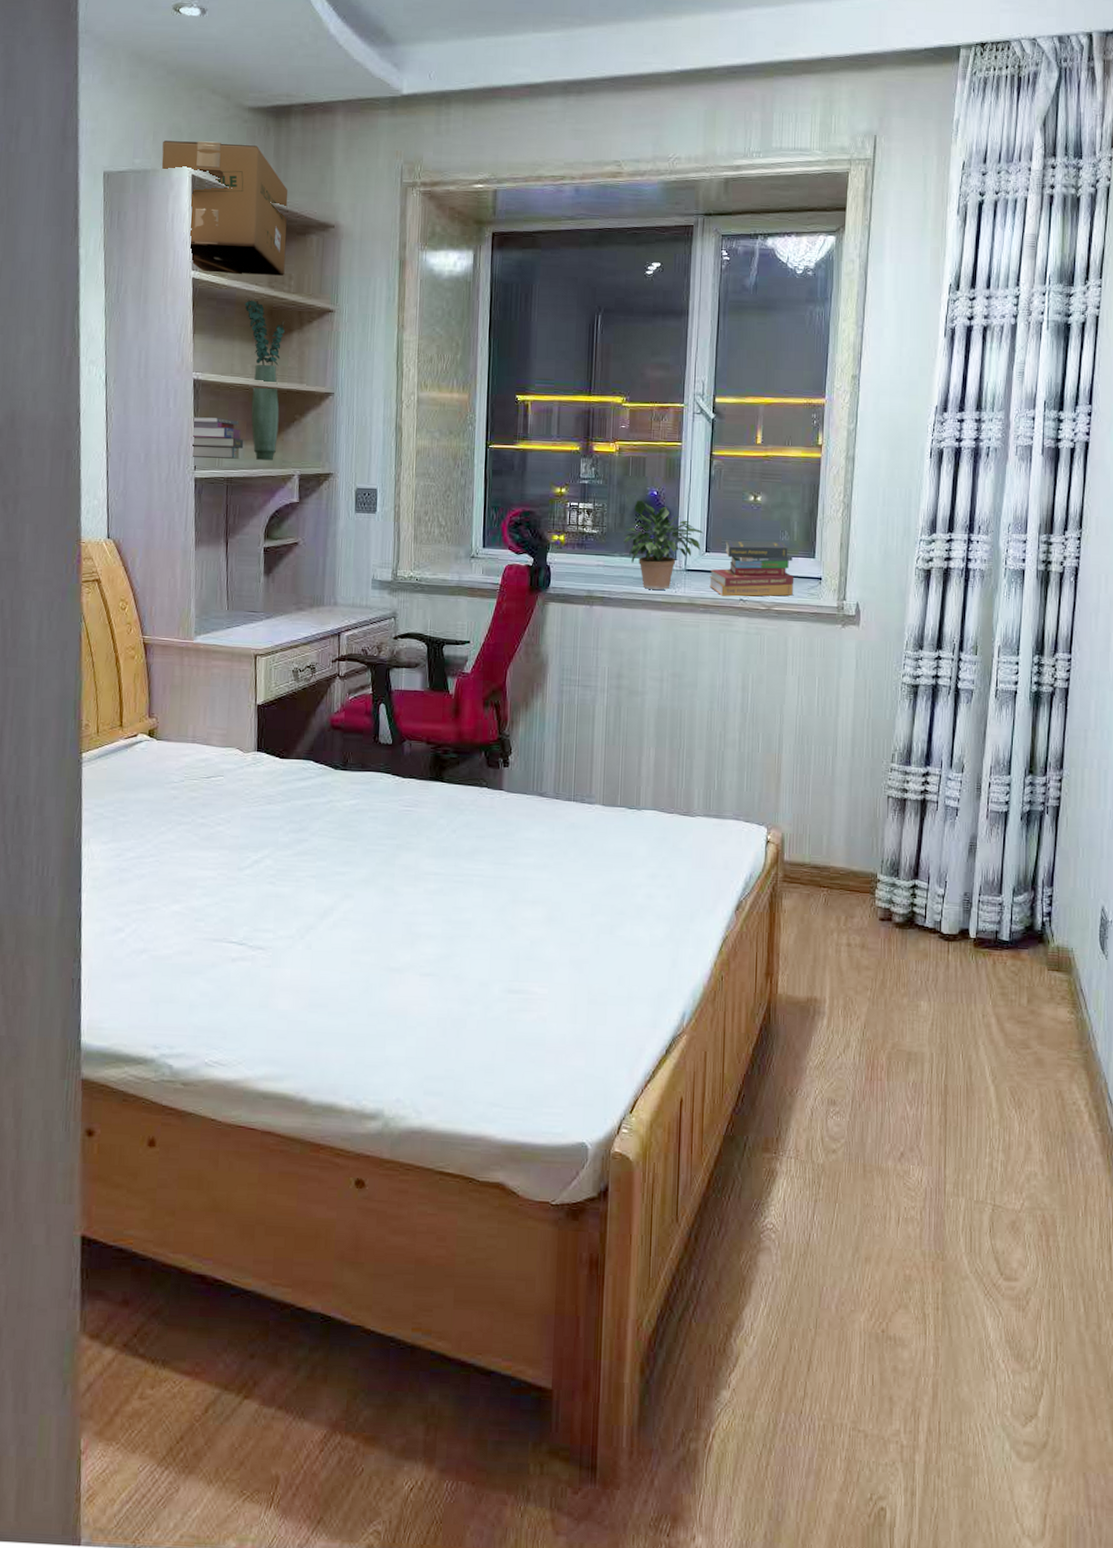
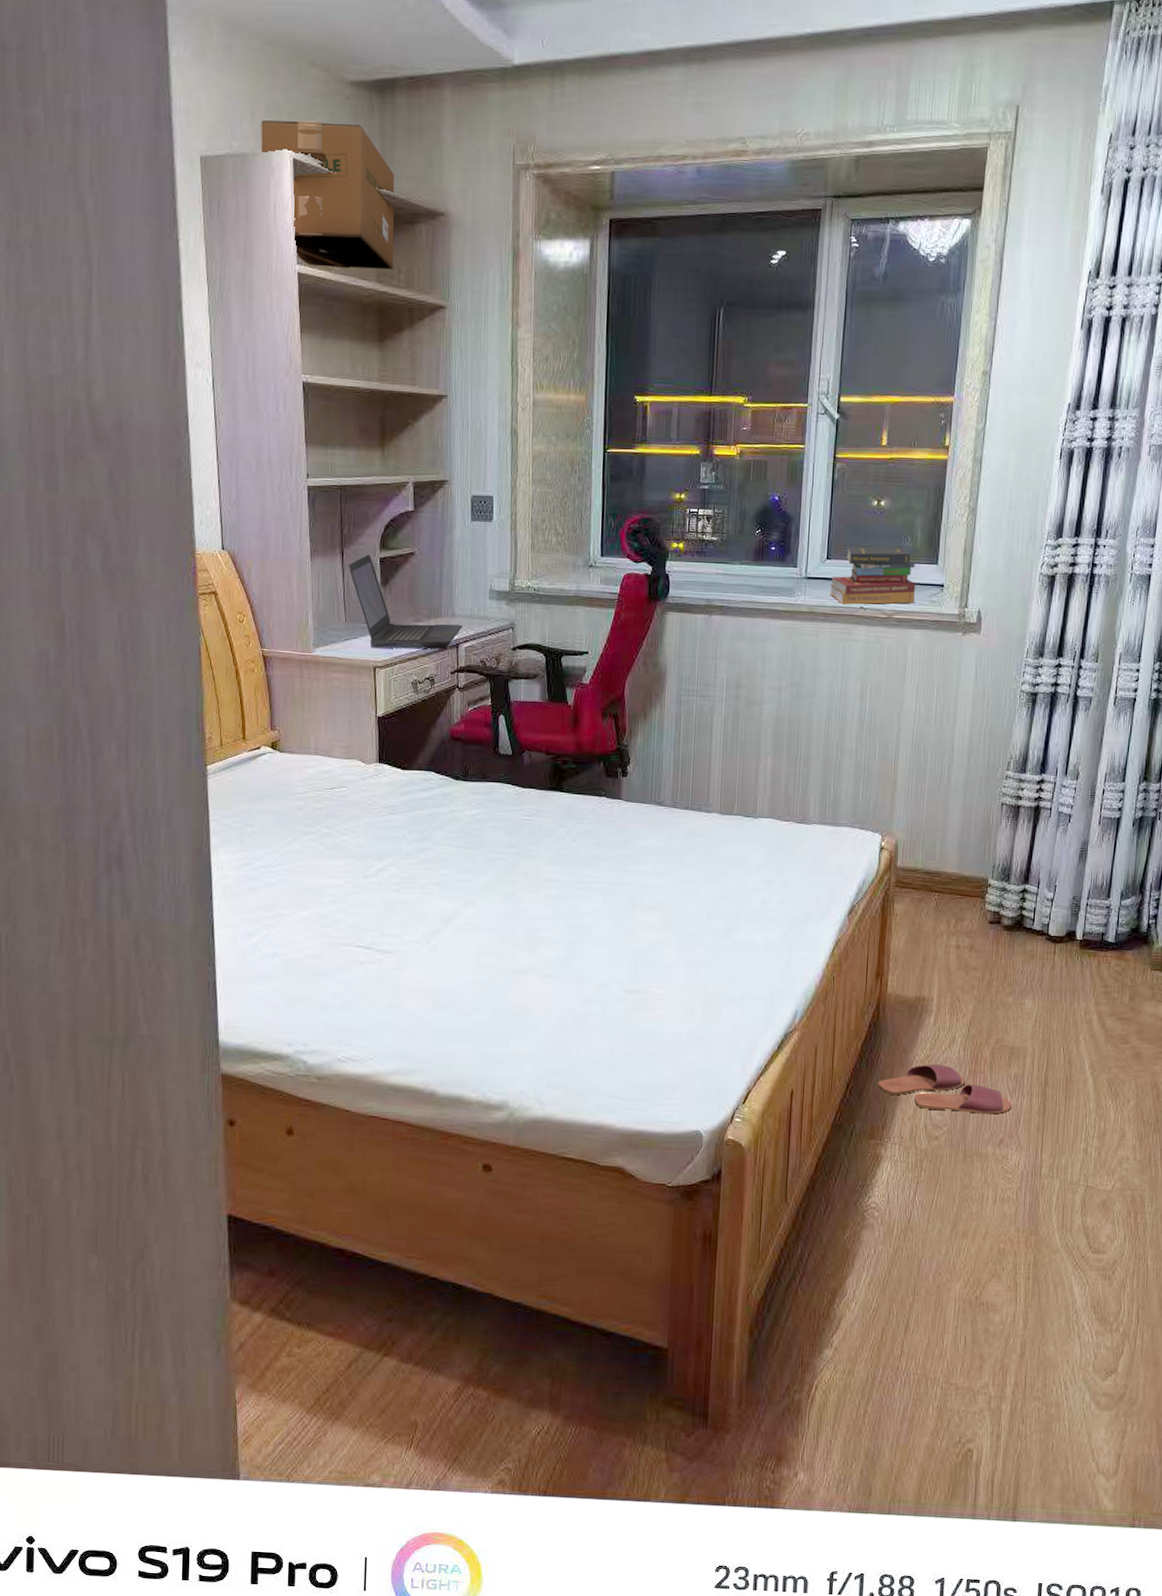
books: present [190,417,244,459] -> none [303,422,357,466]
laptop computer: none [232,544,344,638] -> present [348,554,462,649]
vase: present [245,298,285,461] -> none [353,294,395,467]
potted plant: present [624,500,704,591] -> none [744,506,825,599]
slippers: none [771,1070,912,1126] -> present [878,1064,1012,1115]

